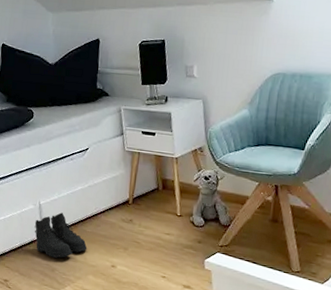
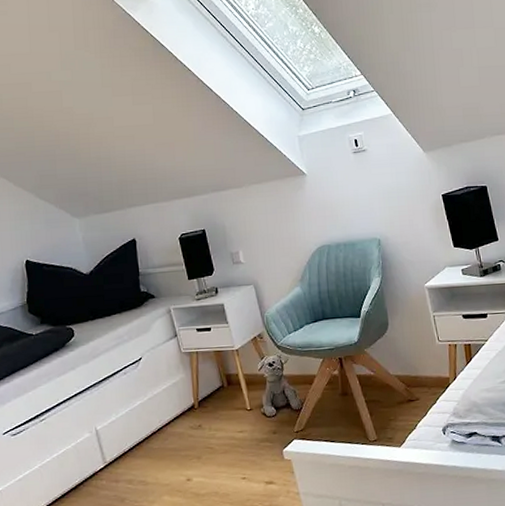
boots: present [34,212,87,258] -> none [93,434,158,486]

